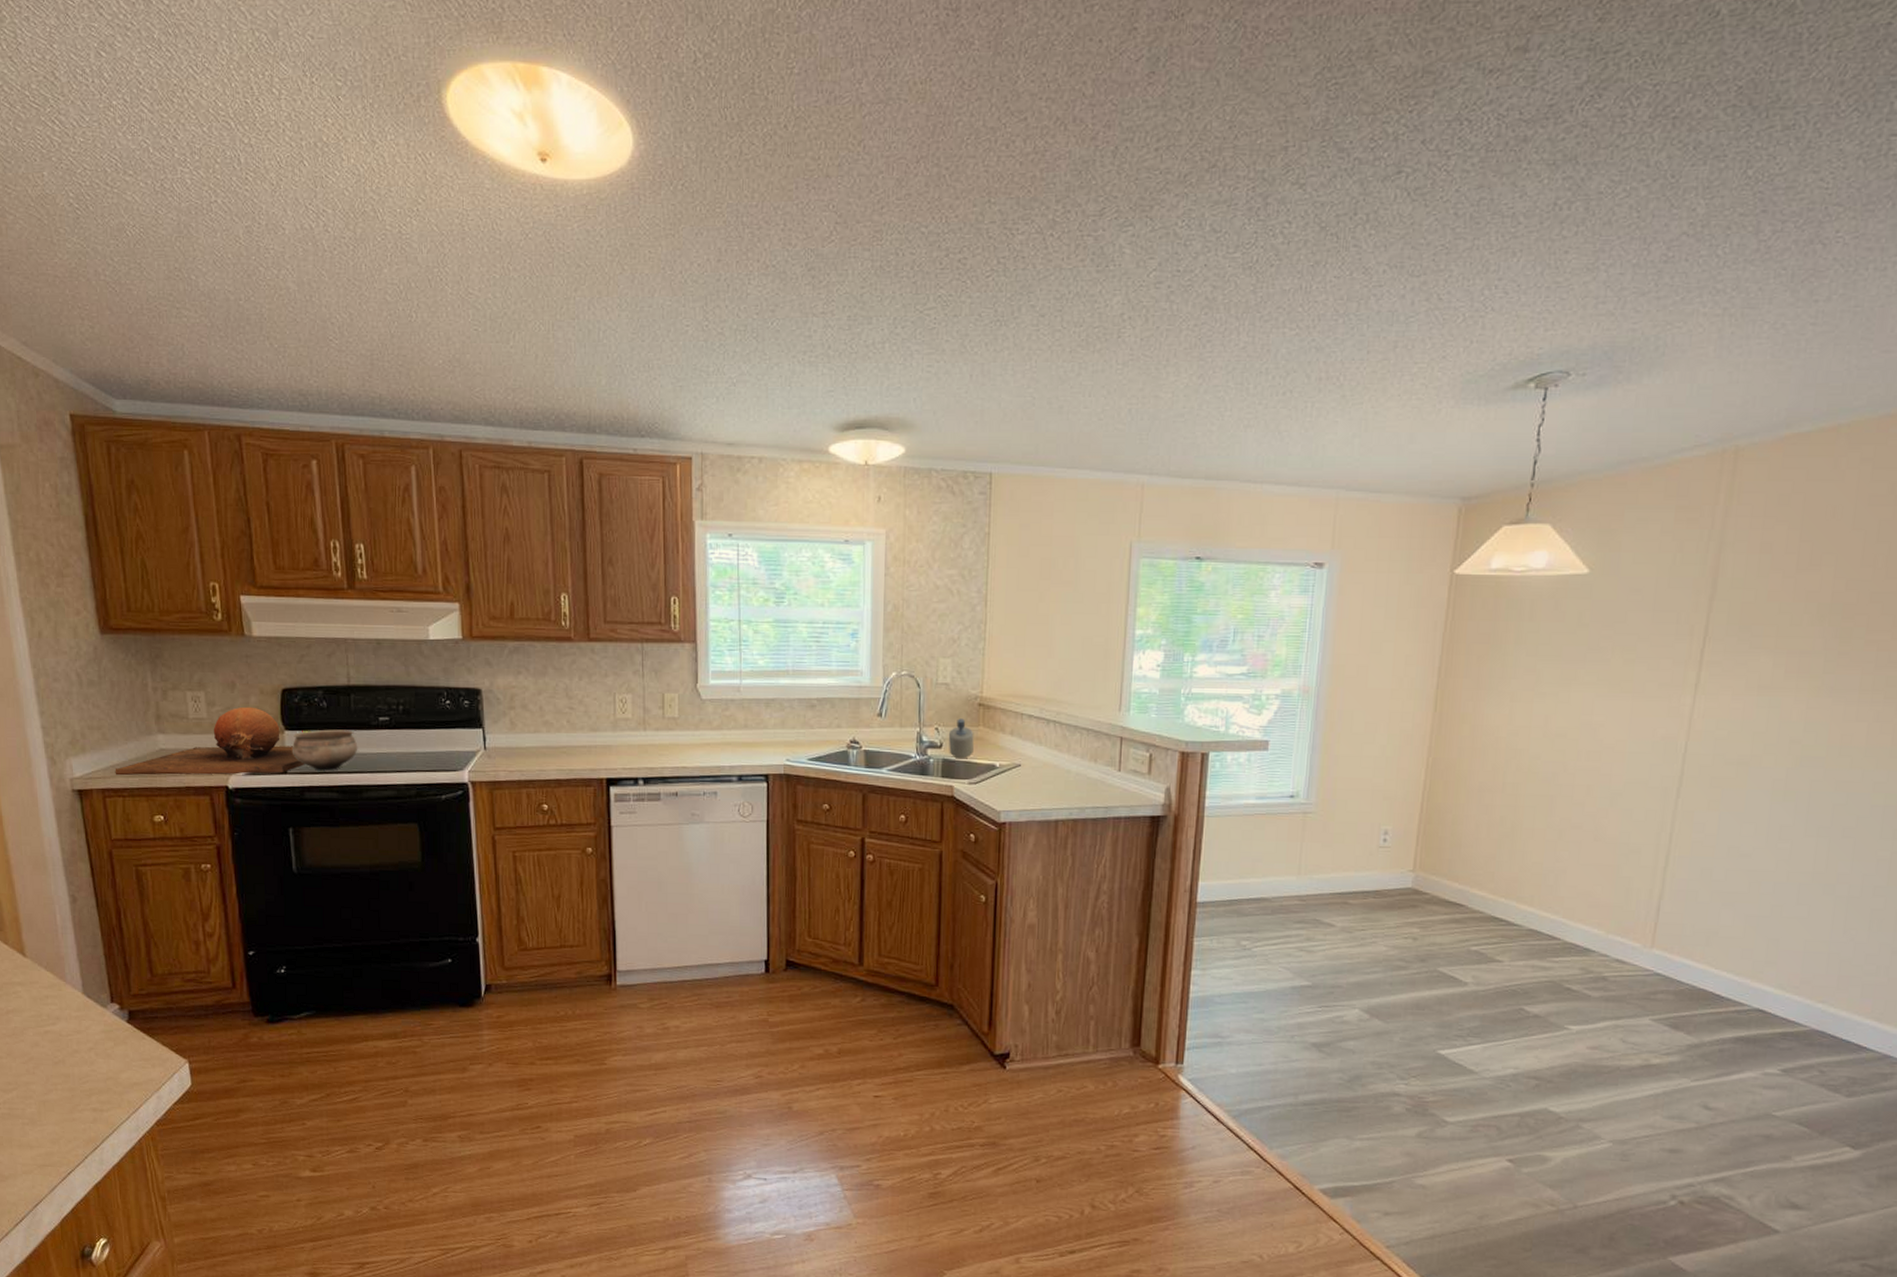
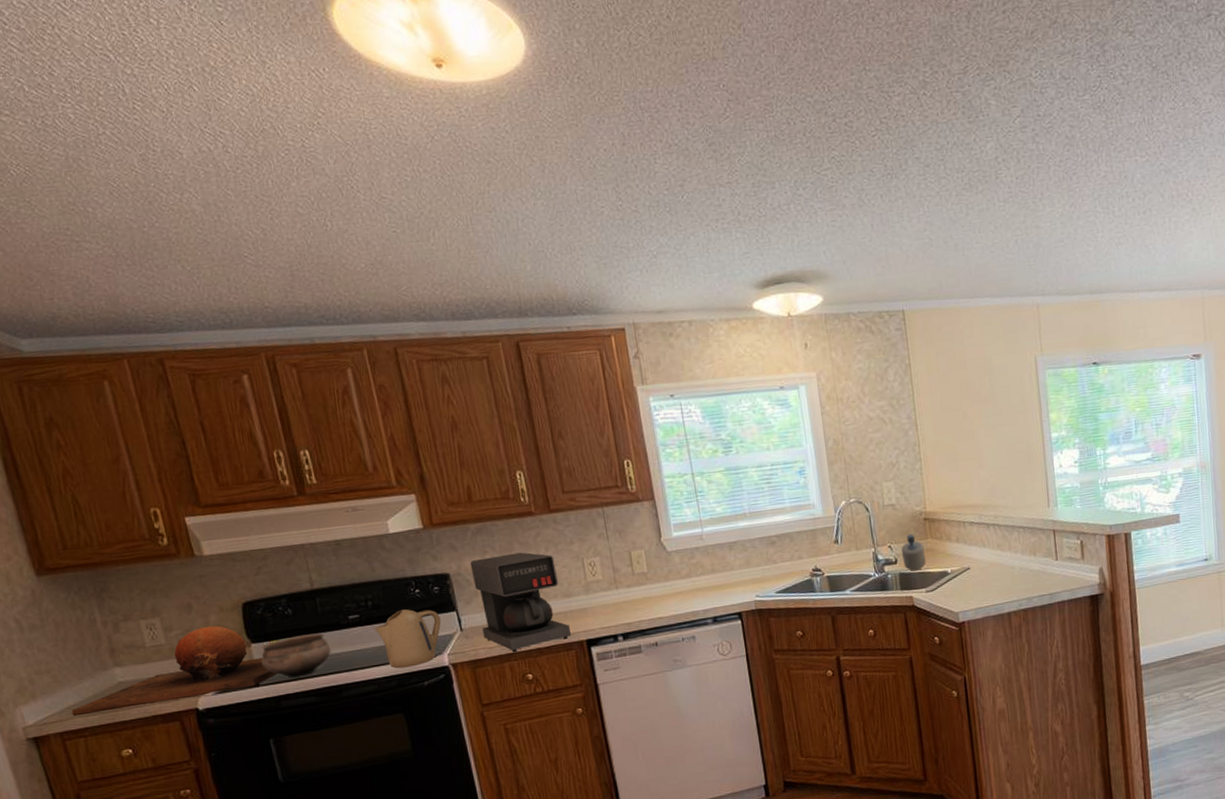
kettle: none [401,719,467,778] -> present [373,609,442,669]
coffee maker: none [502,677,592,780] -> present [470,552,571,653]

